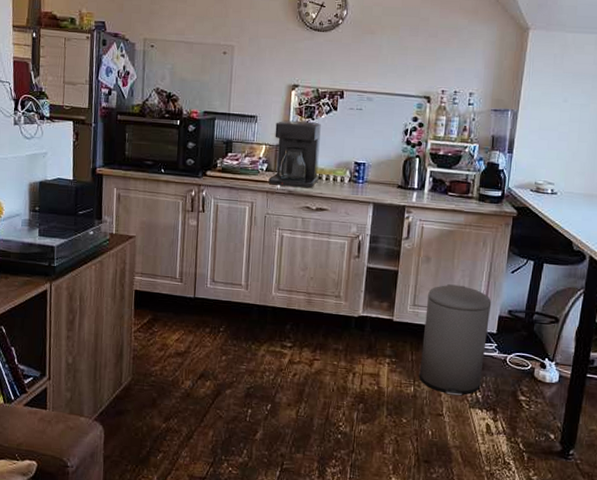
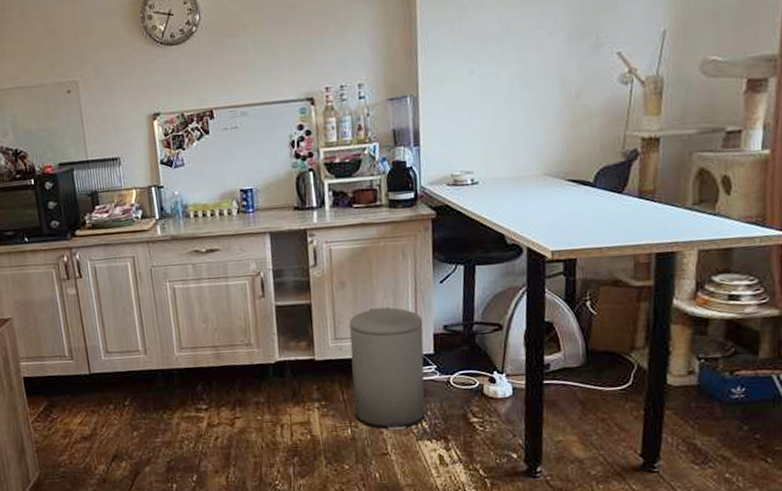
coffee maker: present [268,120,321,189] -> none [142,152,204,233]

